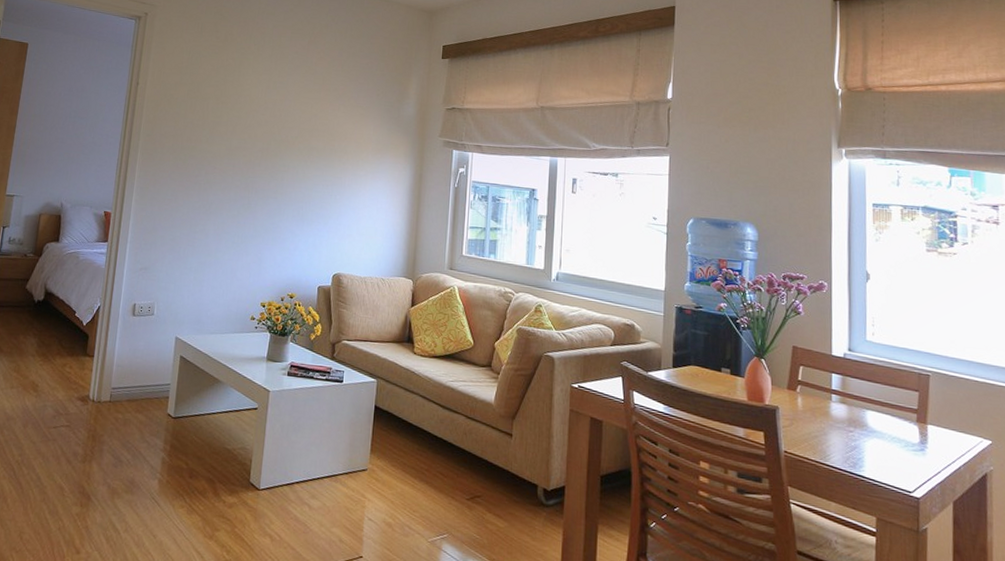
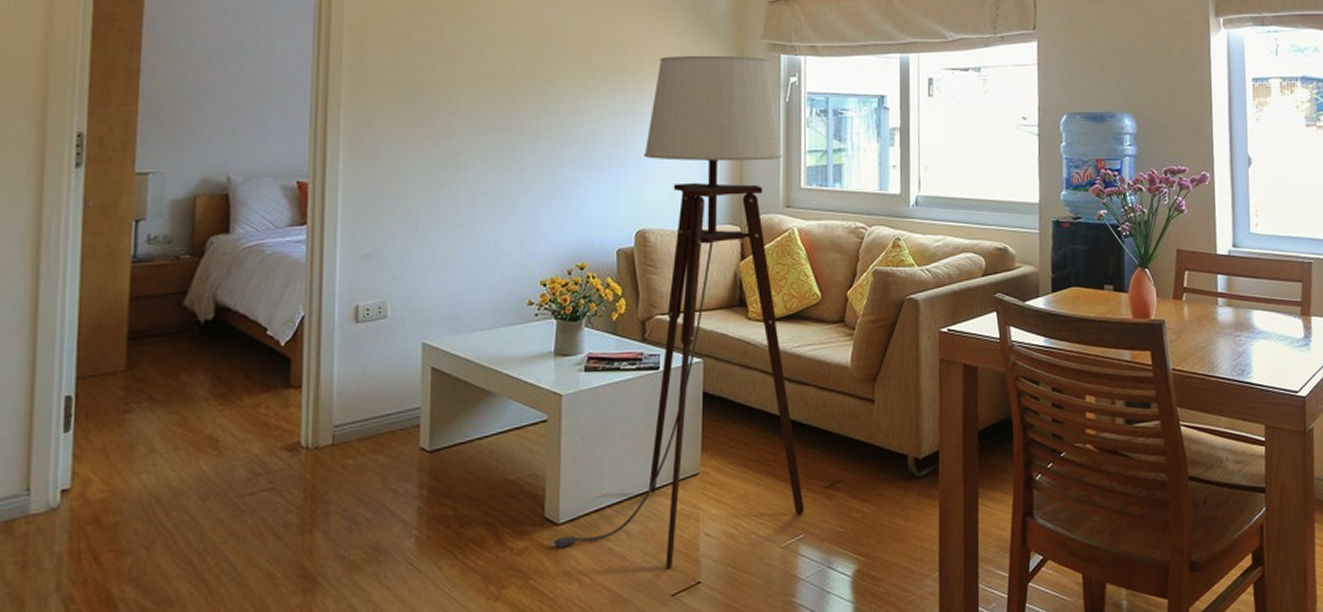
floor lamp: none [251,144,449,542] -> present [549,55,804,570]

